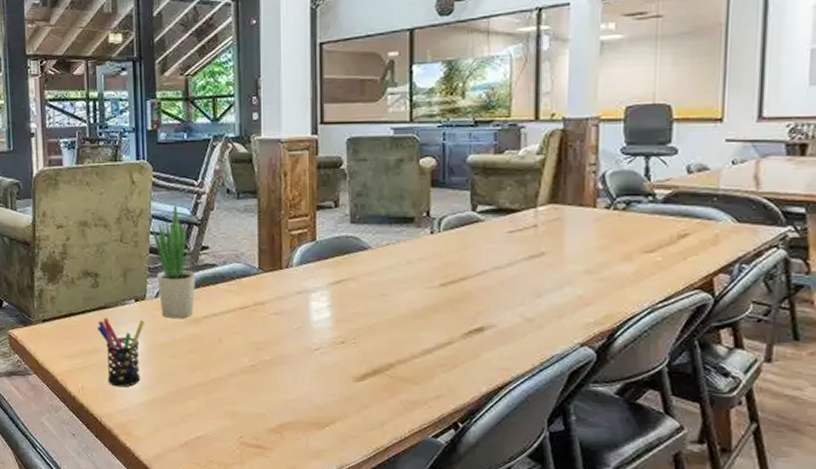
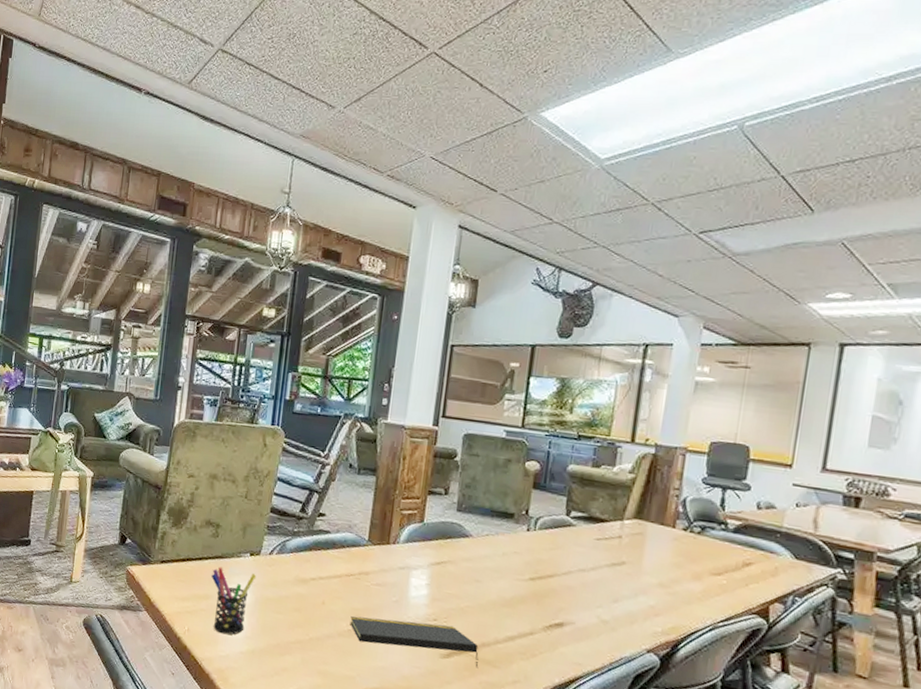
potted plant: present [151,204,197,319] -> none [273,470,317,578]
notepad: none [251,346,397,388] -> present [350,616,479,669]

